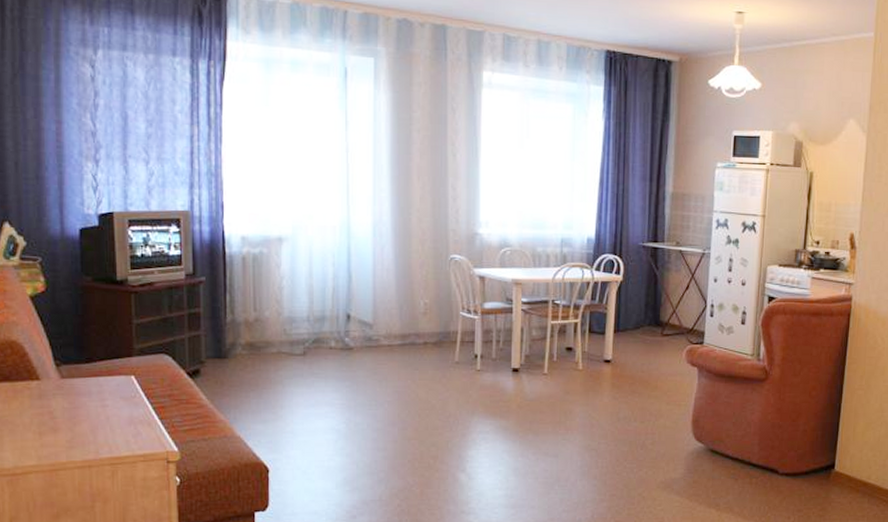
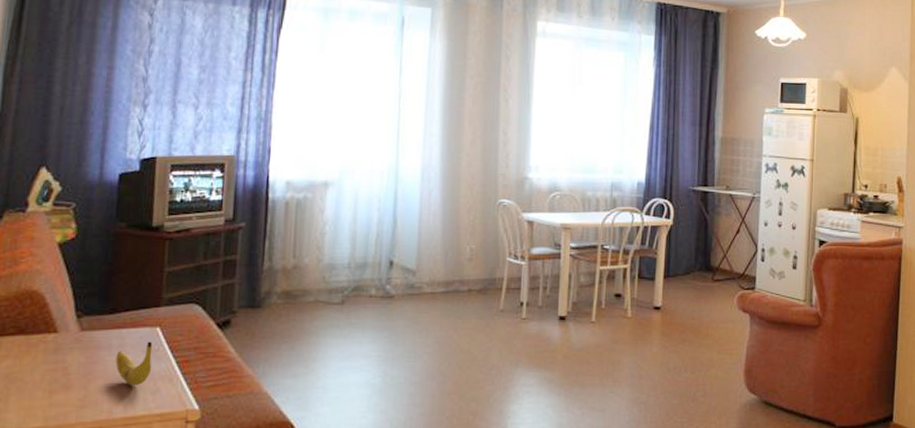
banana: none [96,388,131,428] -> present [115,341,153,385]

